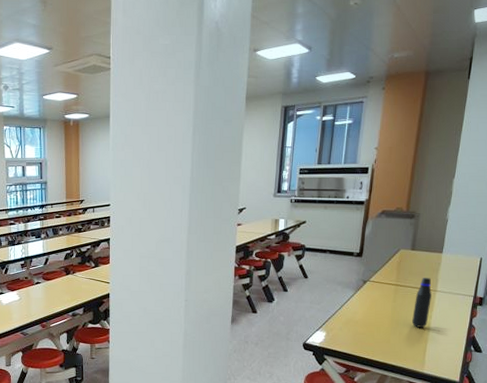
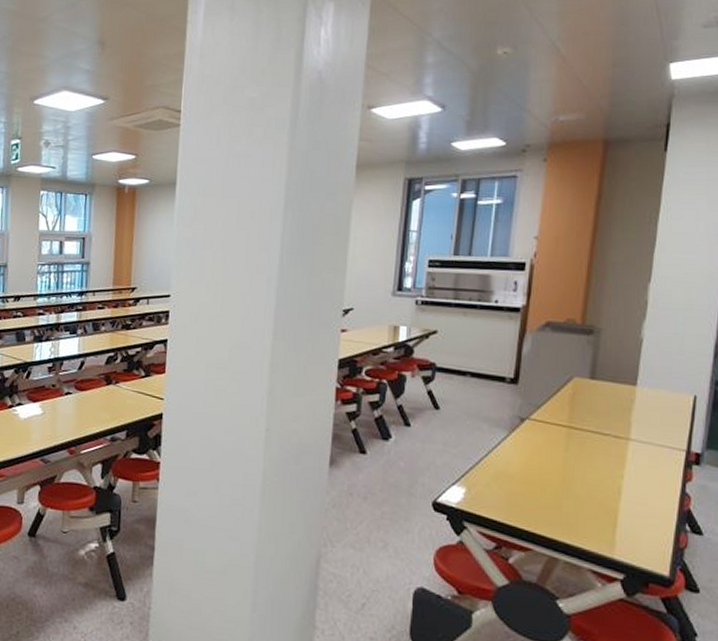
water bottle: present [412,278,432,329] -> none [594,419,622,493]

